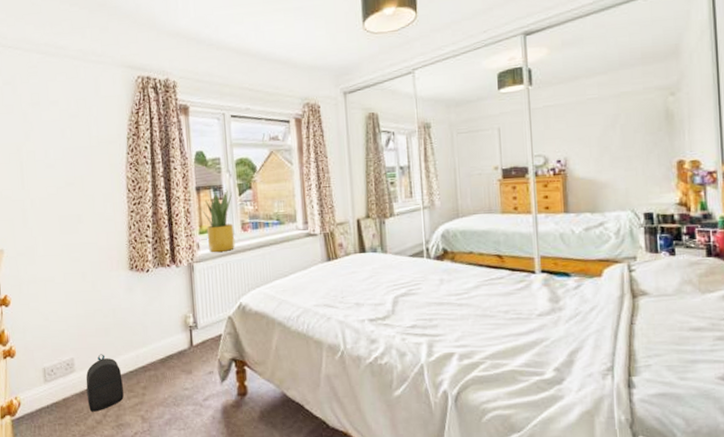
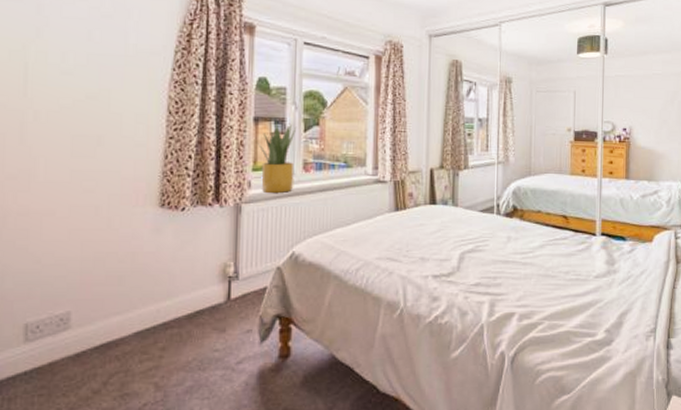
backpack: present [86,354,124,412] -> none [83,307,135,379]

